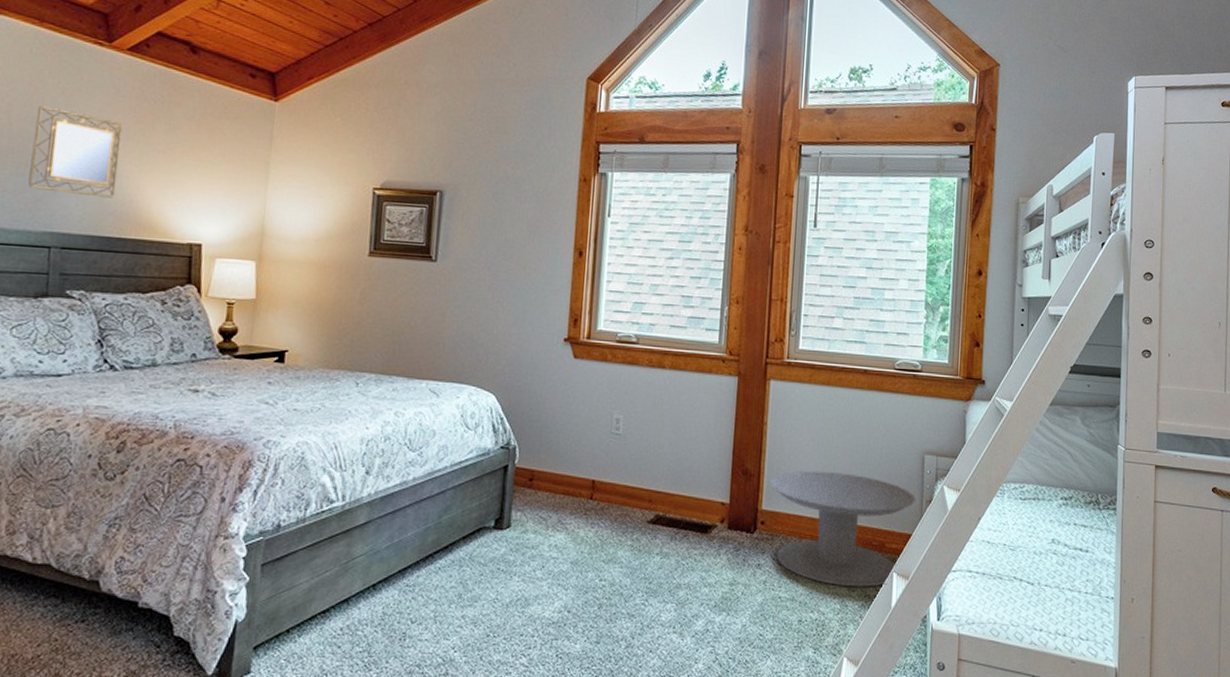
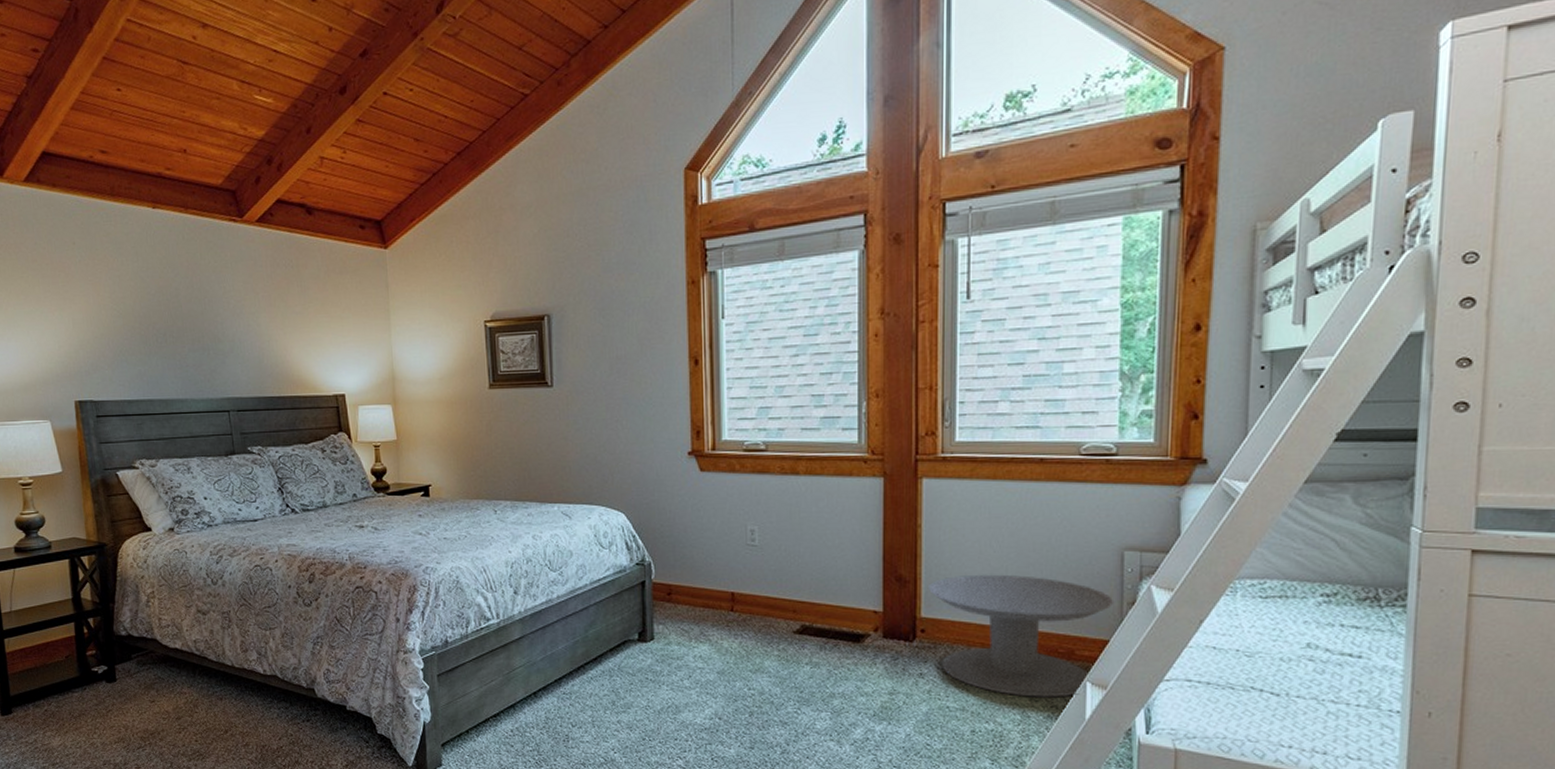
home mirror: present [28,105,123,198] -> none [198,286,270,362]

